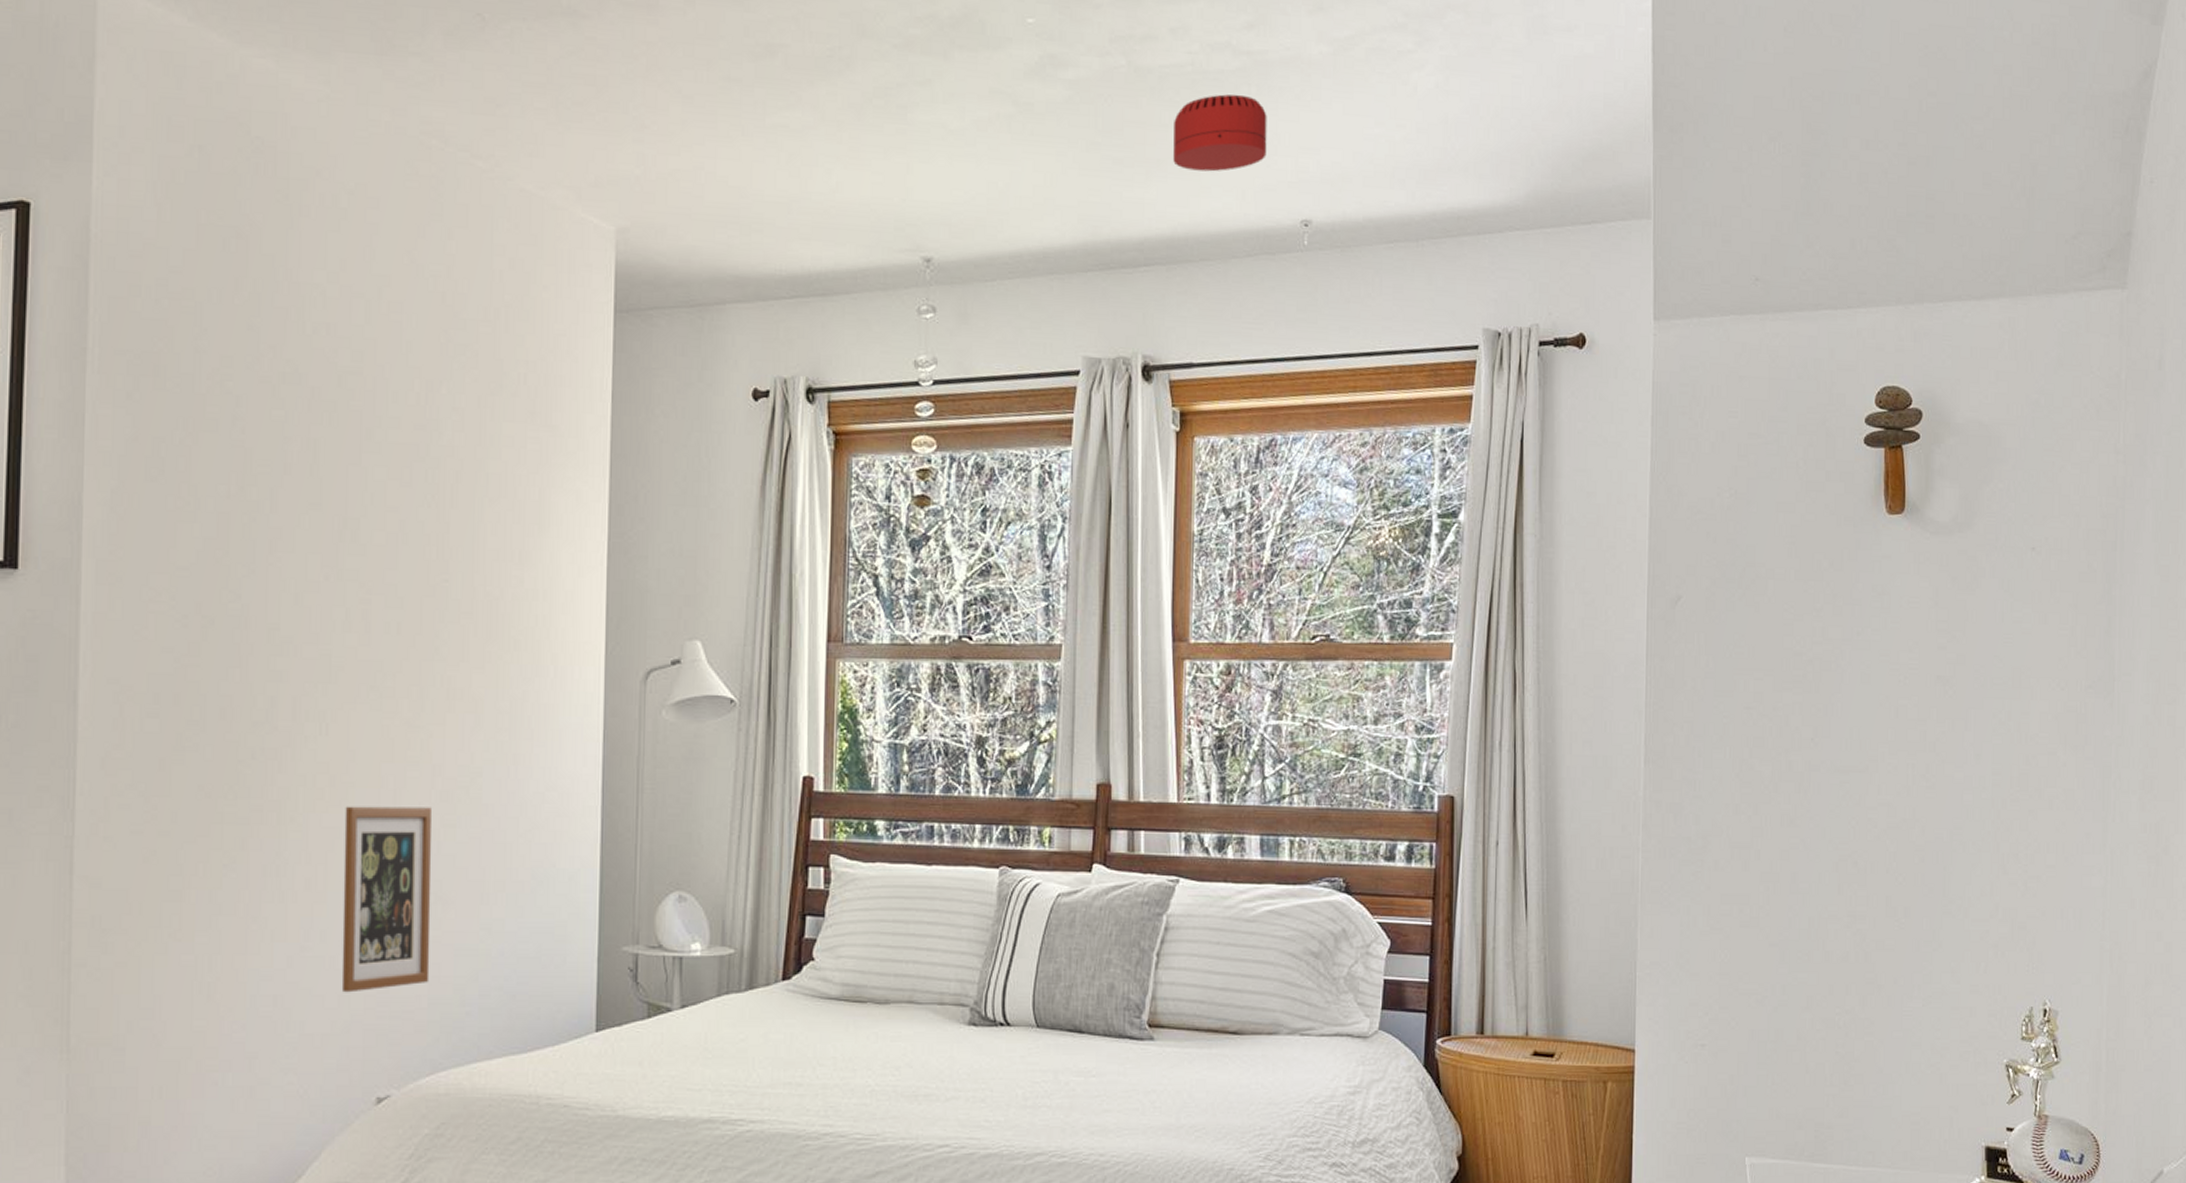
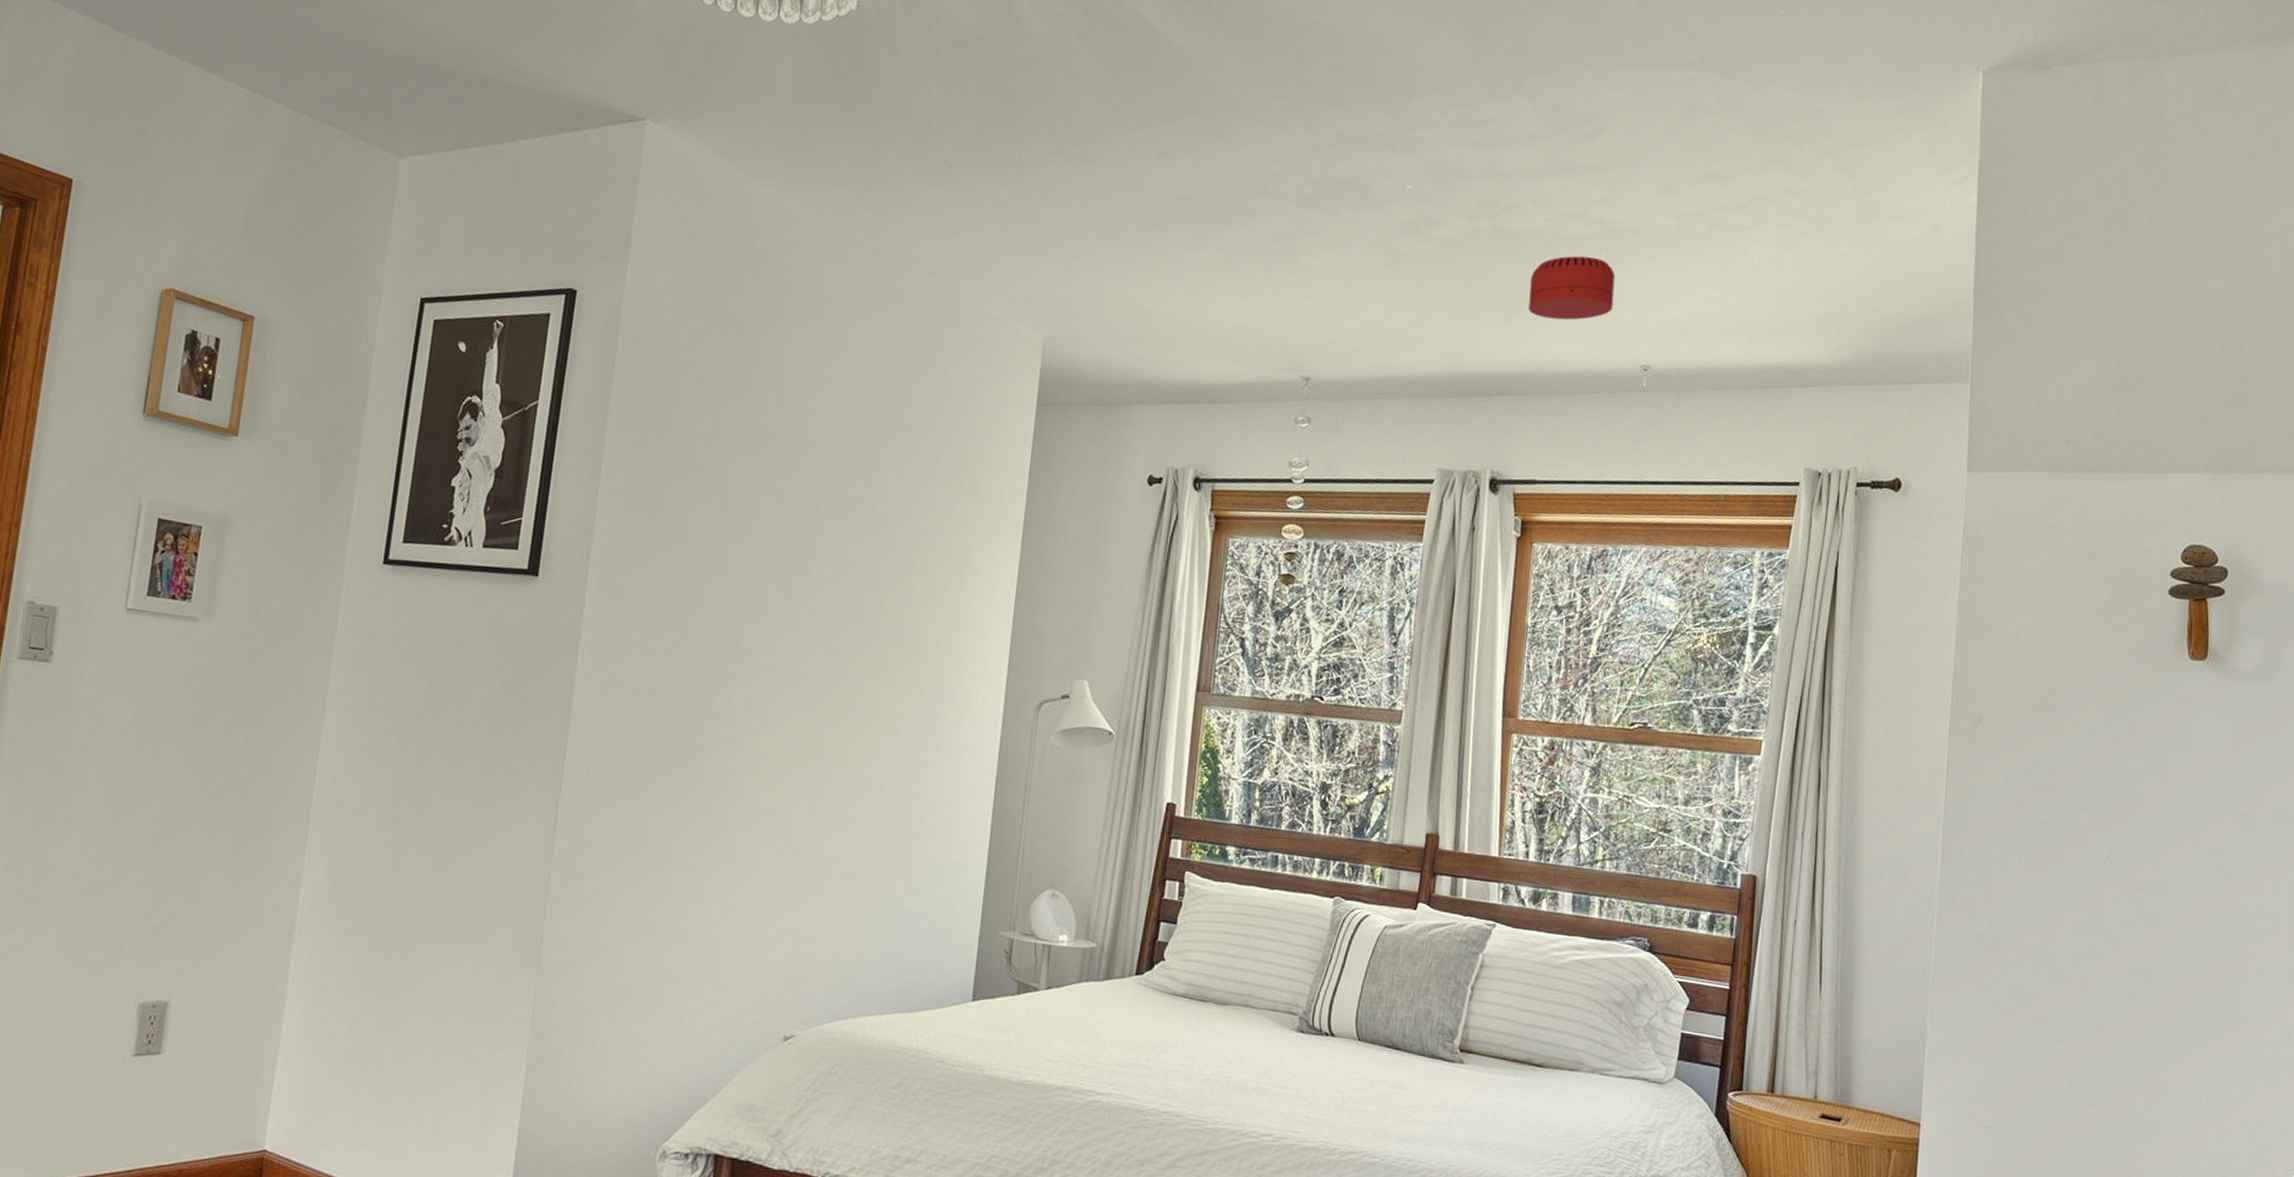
picture frame: present [341,806,432,993] -> none [763,791,851,946]

